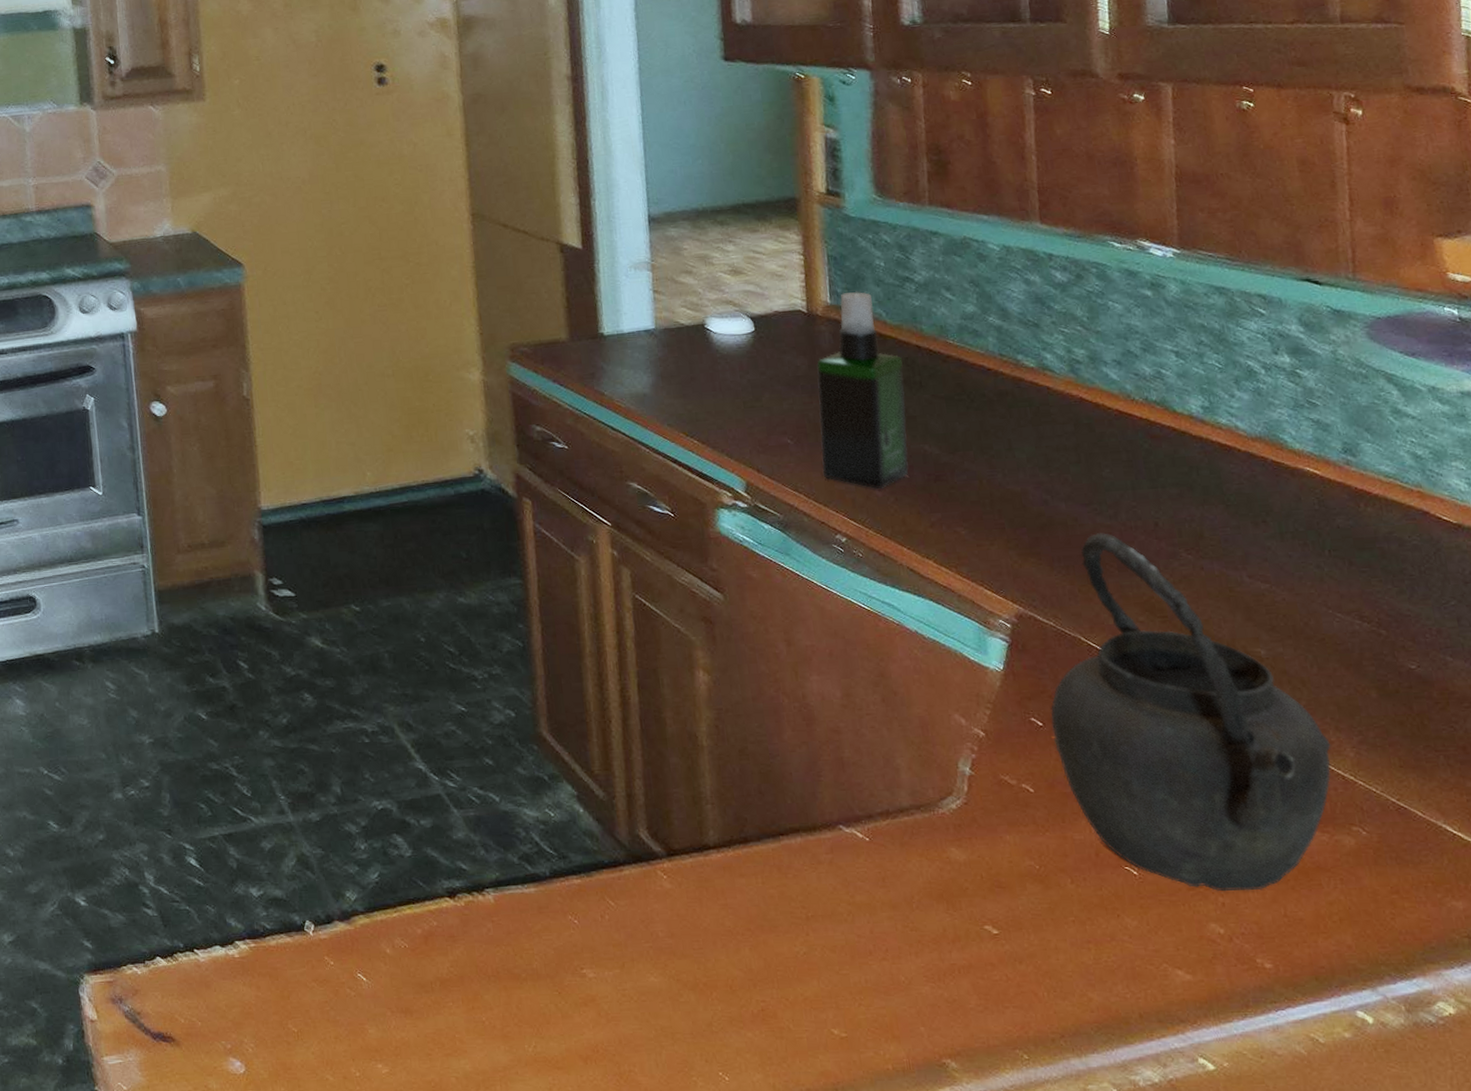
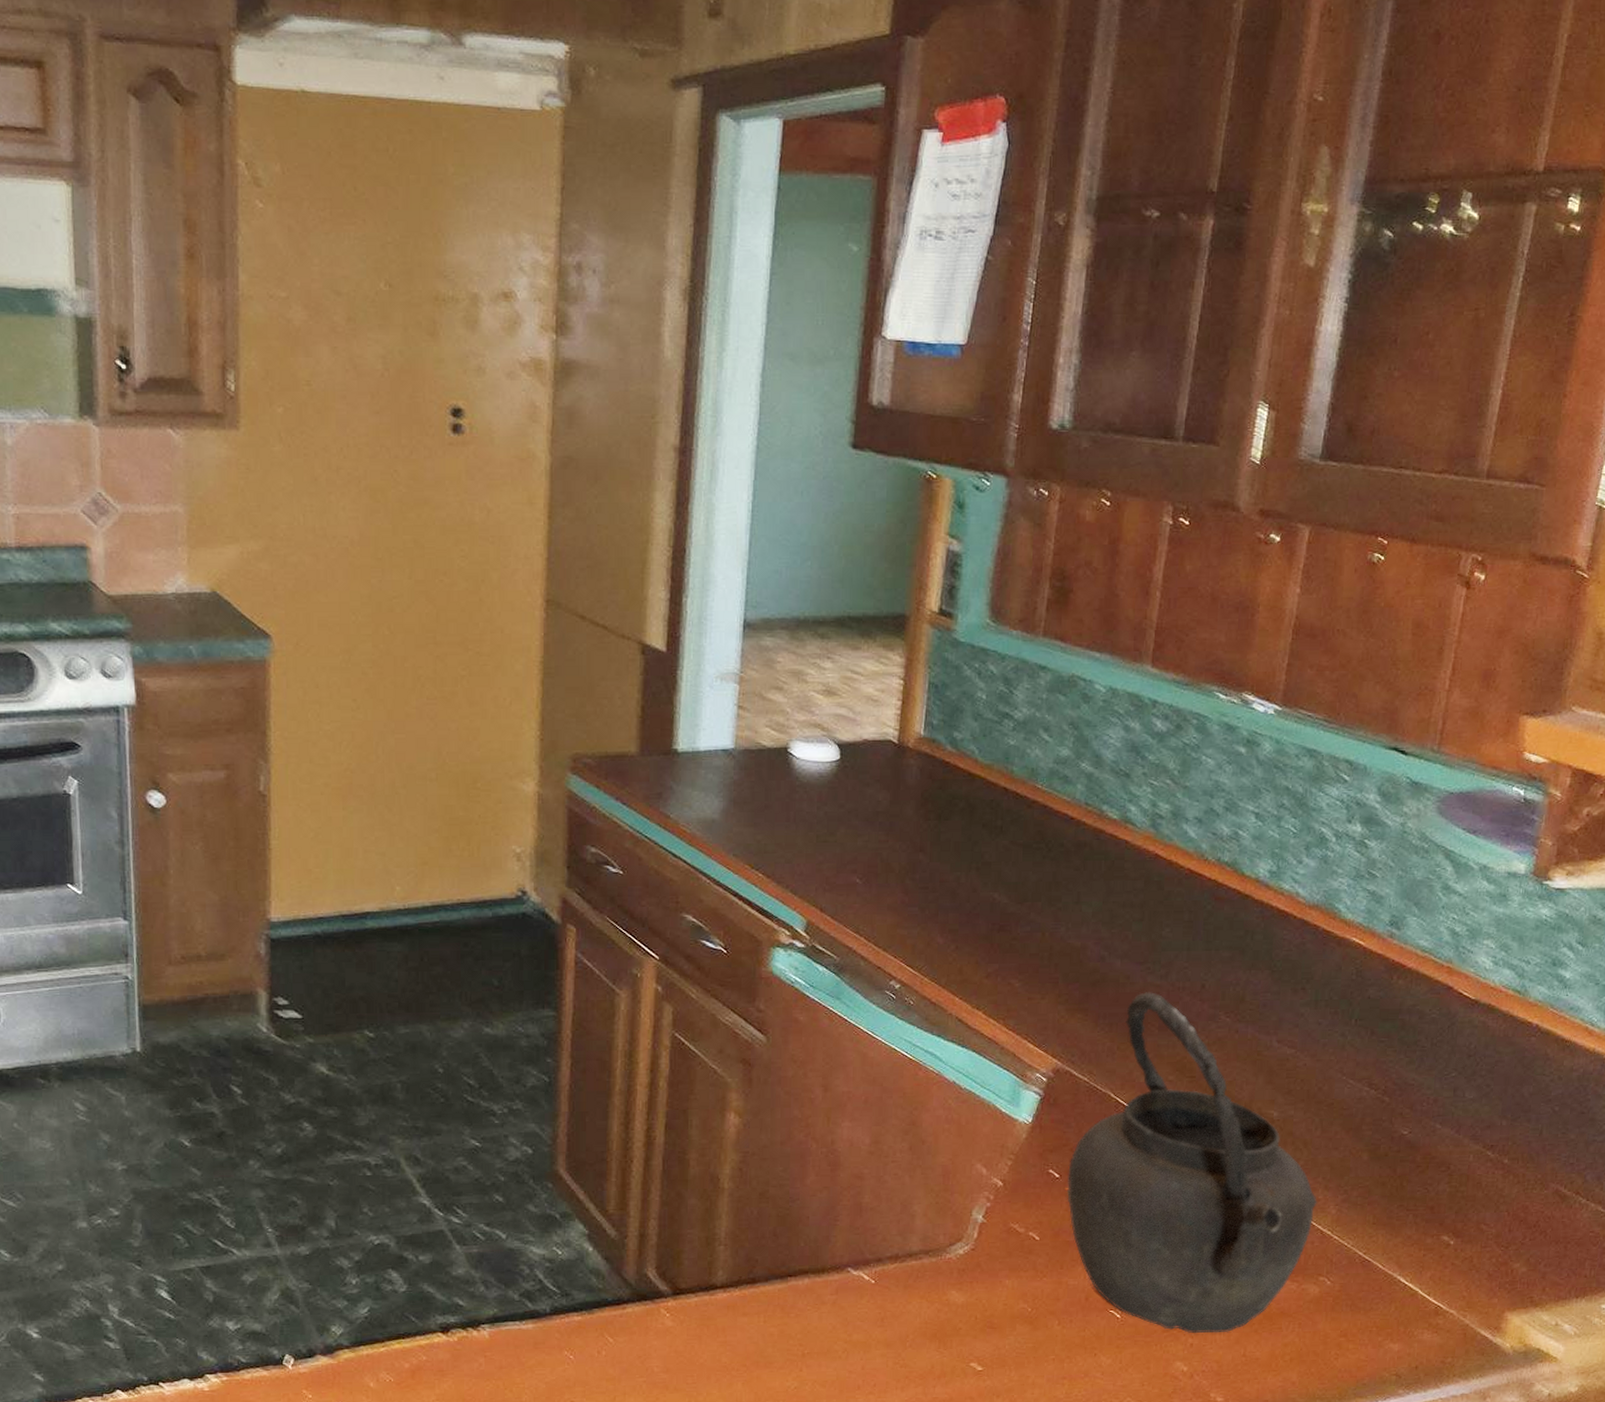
spray bottle: present [817,291,909,489] -> none [887,724,987,935]

